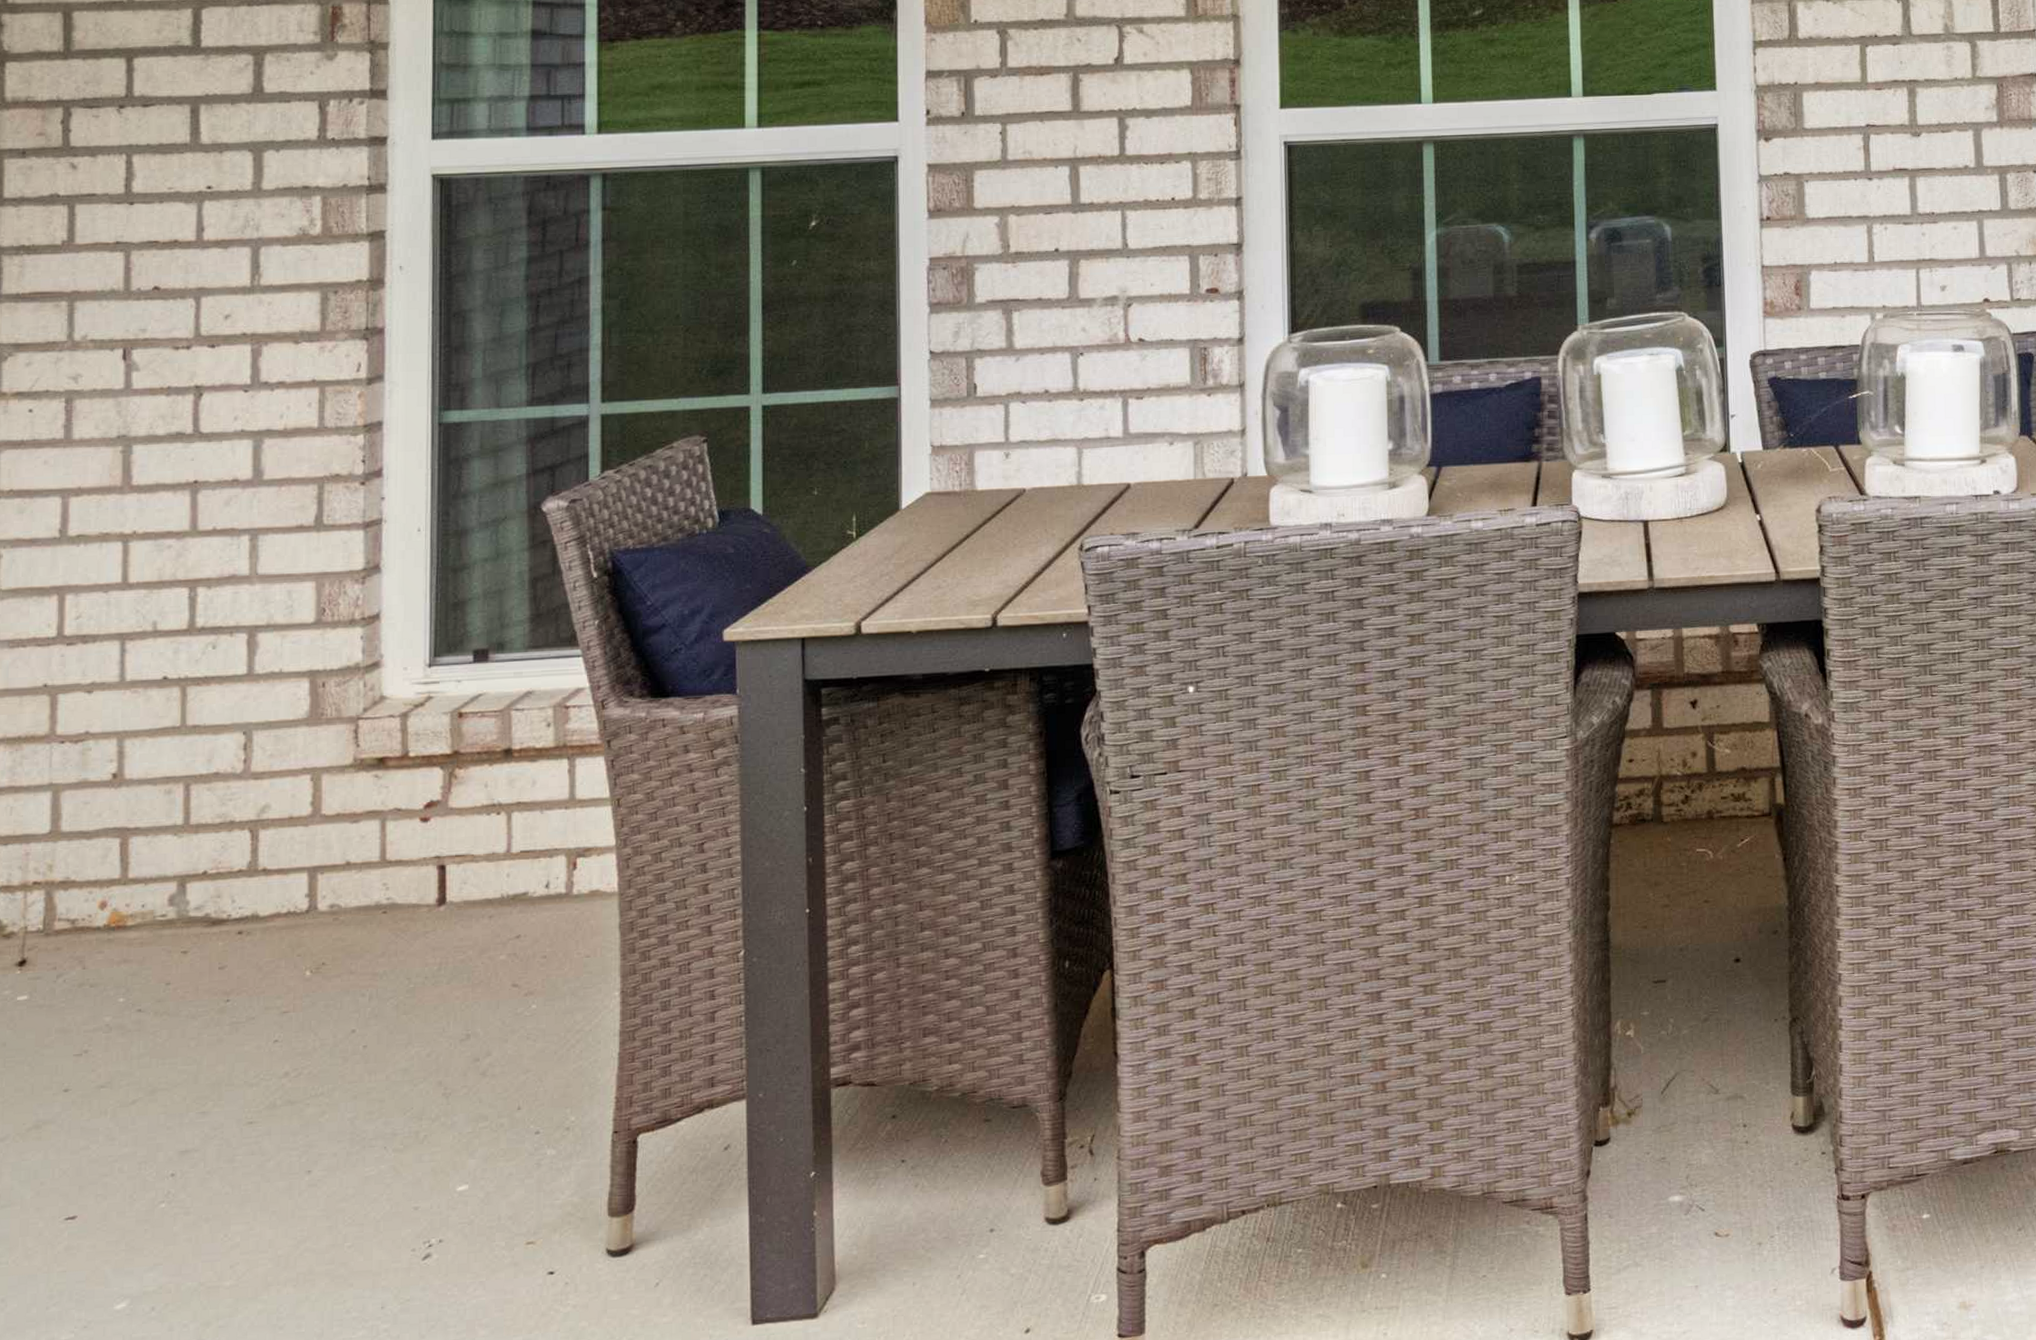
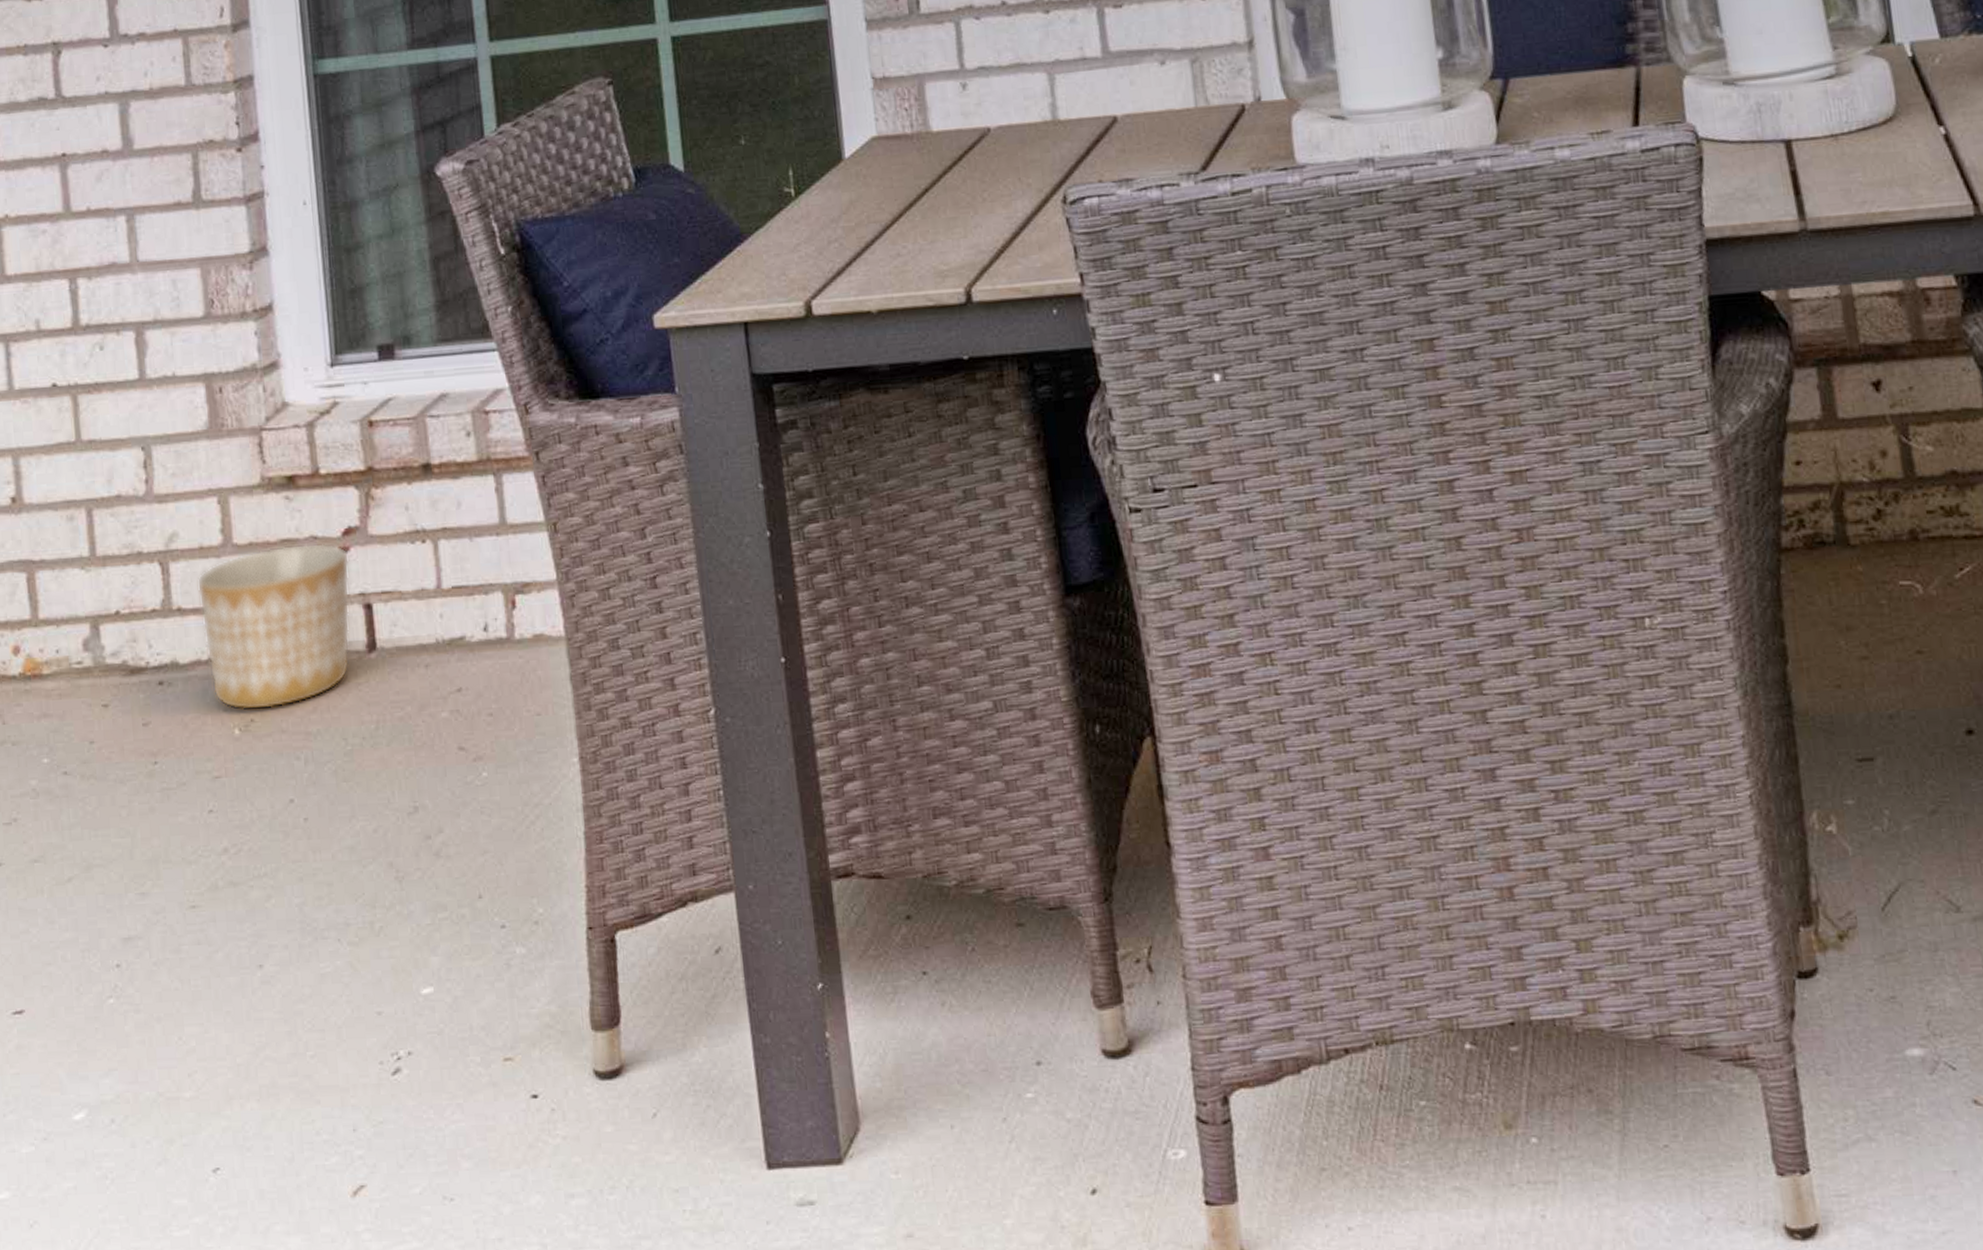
planter: none [283,814,429,956] -> present [197,542,350,711]

